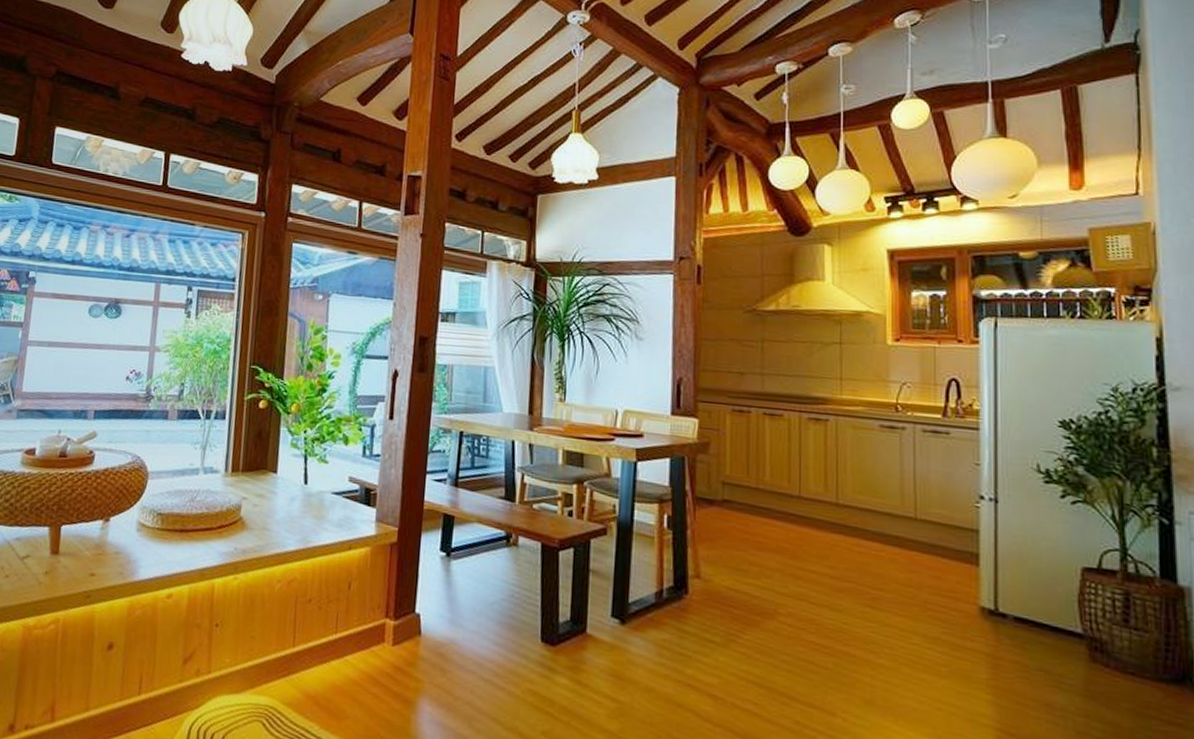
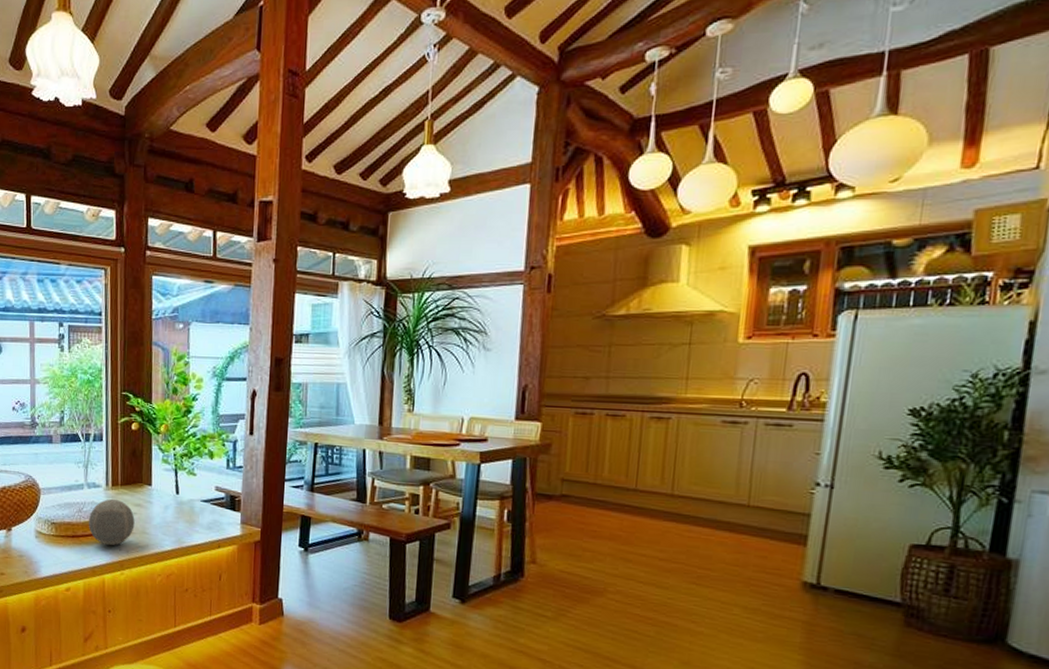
decorative orb: none [200,486,256,544] -> present [88,498,135,546]

